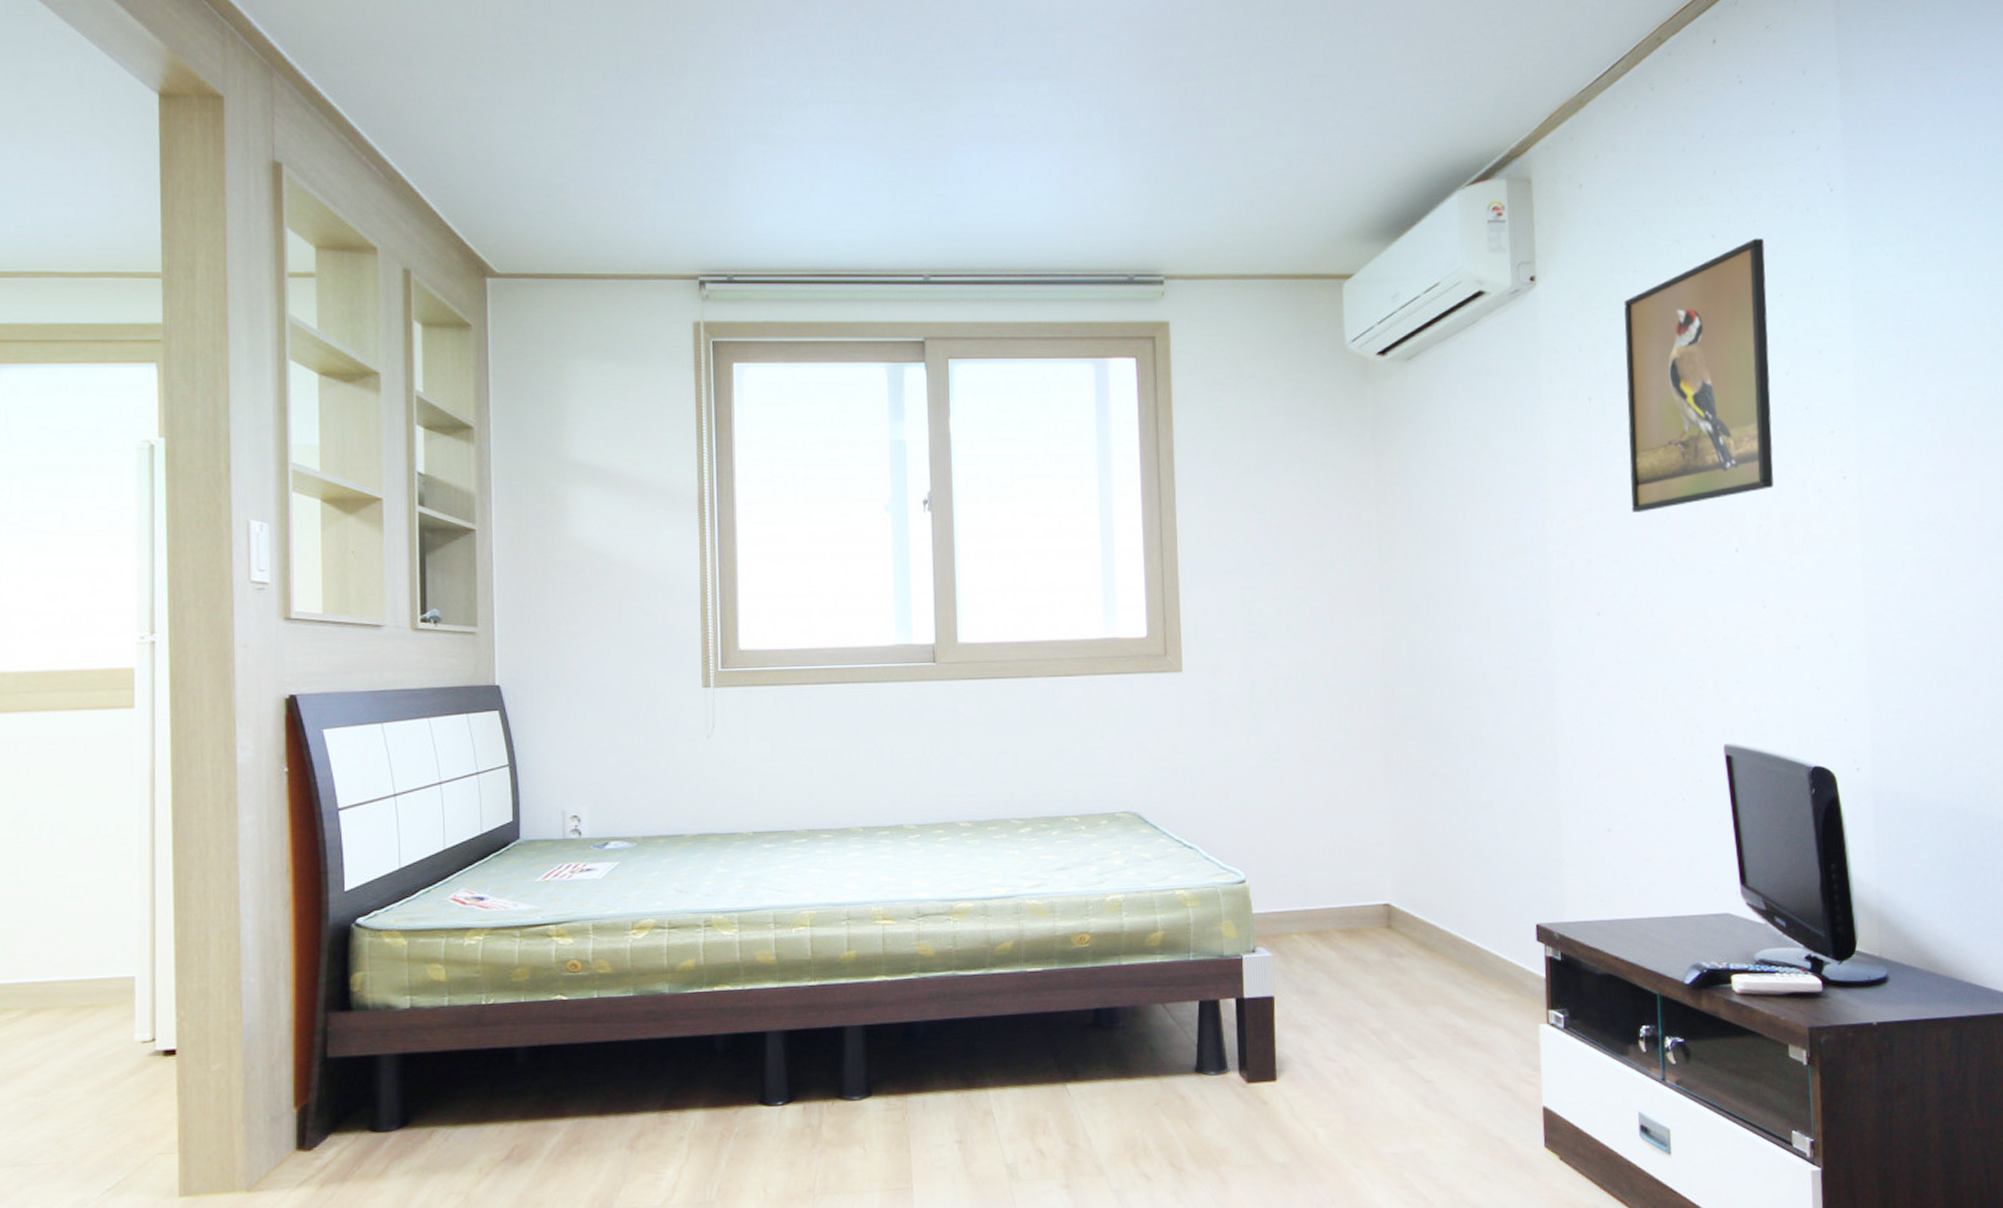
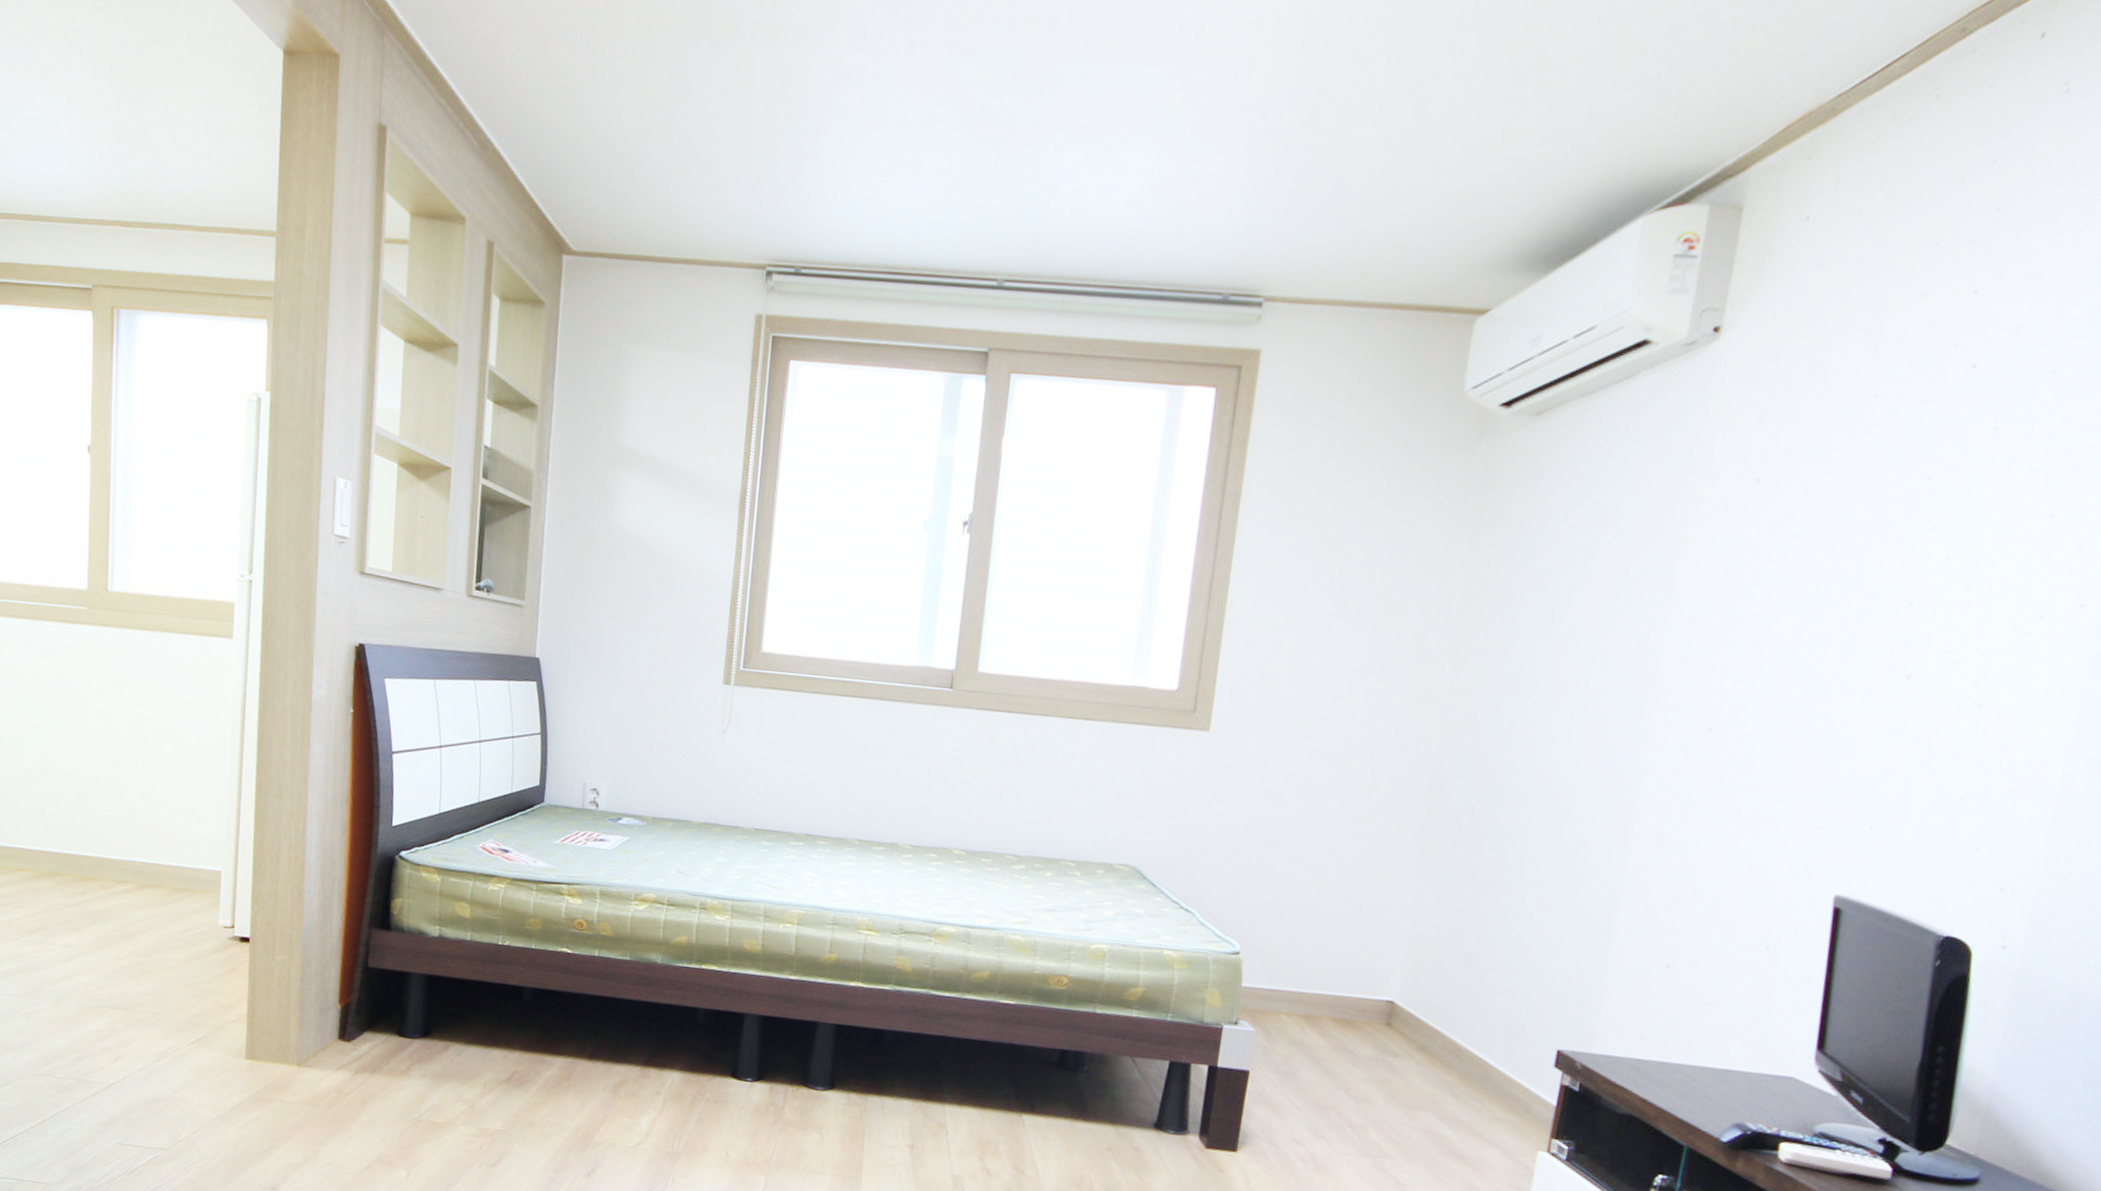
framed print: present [1623,238,1774,512] -> none [1781,297,2047,620]

